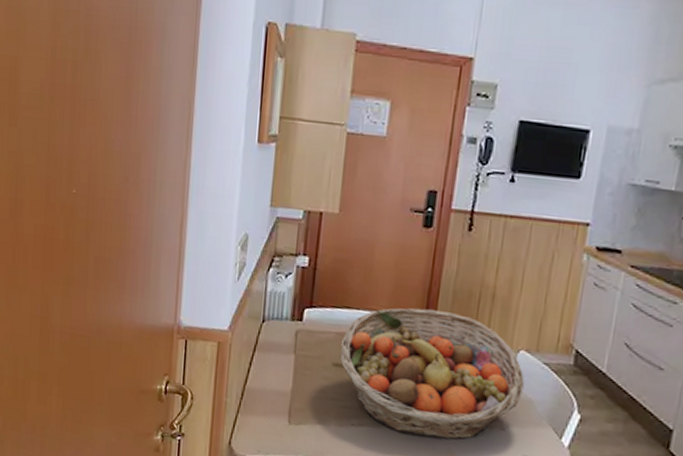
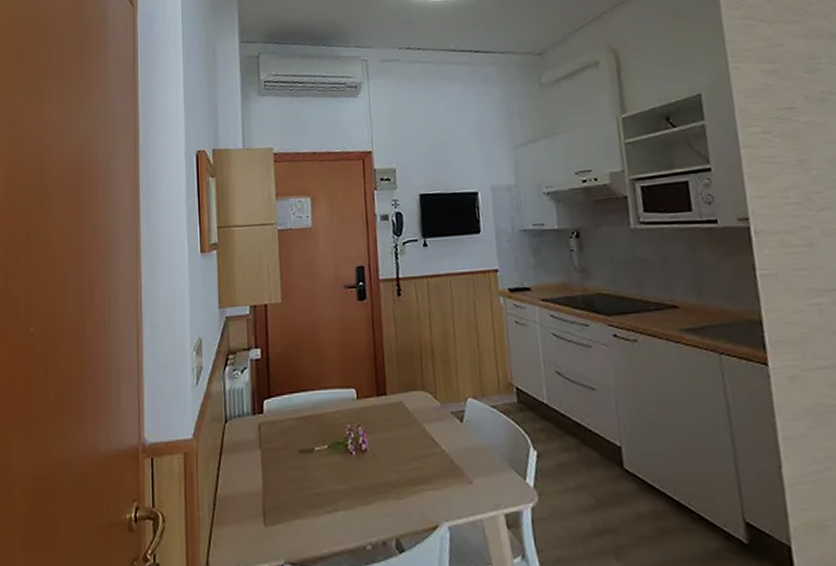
fruit basket: present [339,307,525,440] -> none [303,375,480,511]

